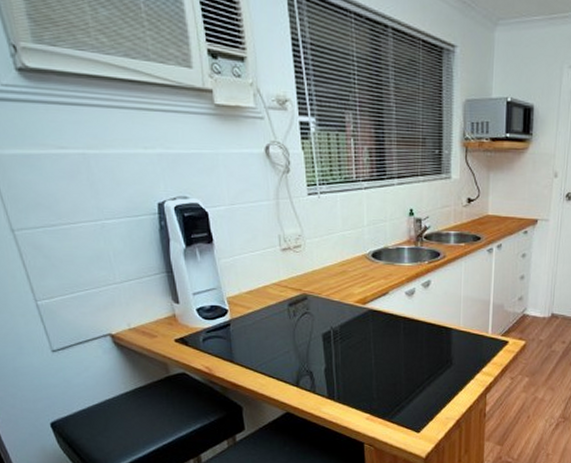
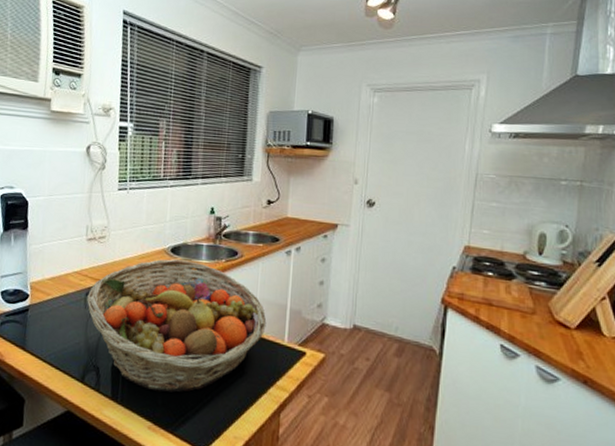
fruit basket: none [290,264,471,388] -> present [87,259,267,393]

